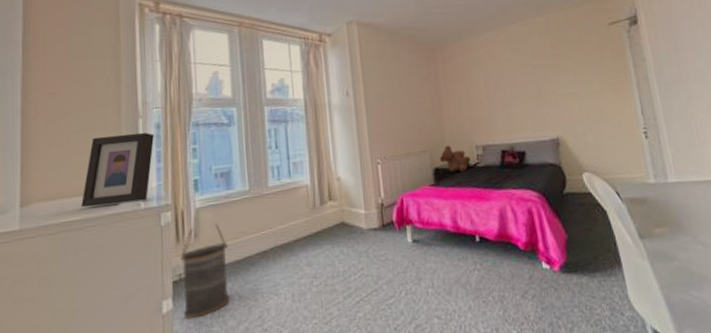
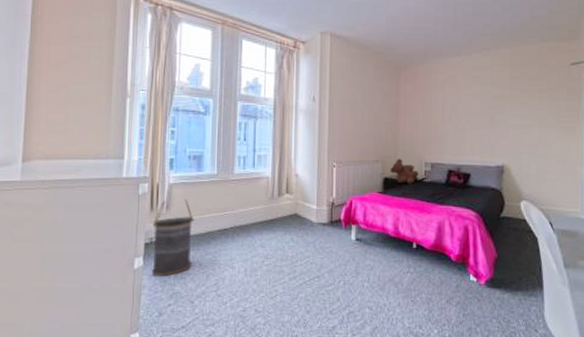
picture frame: present [81,132,154,208] -> none [73,109,139,171]

